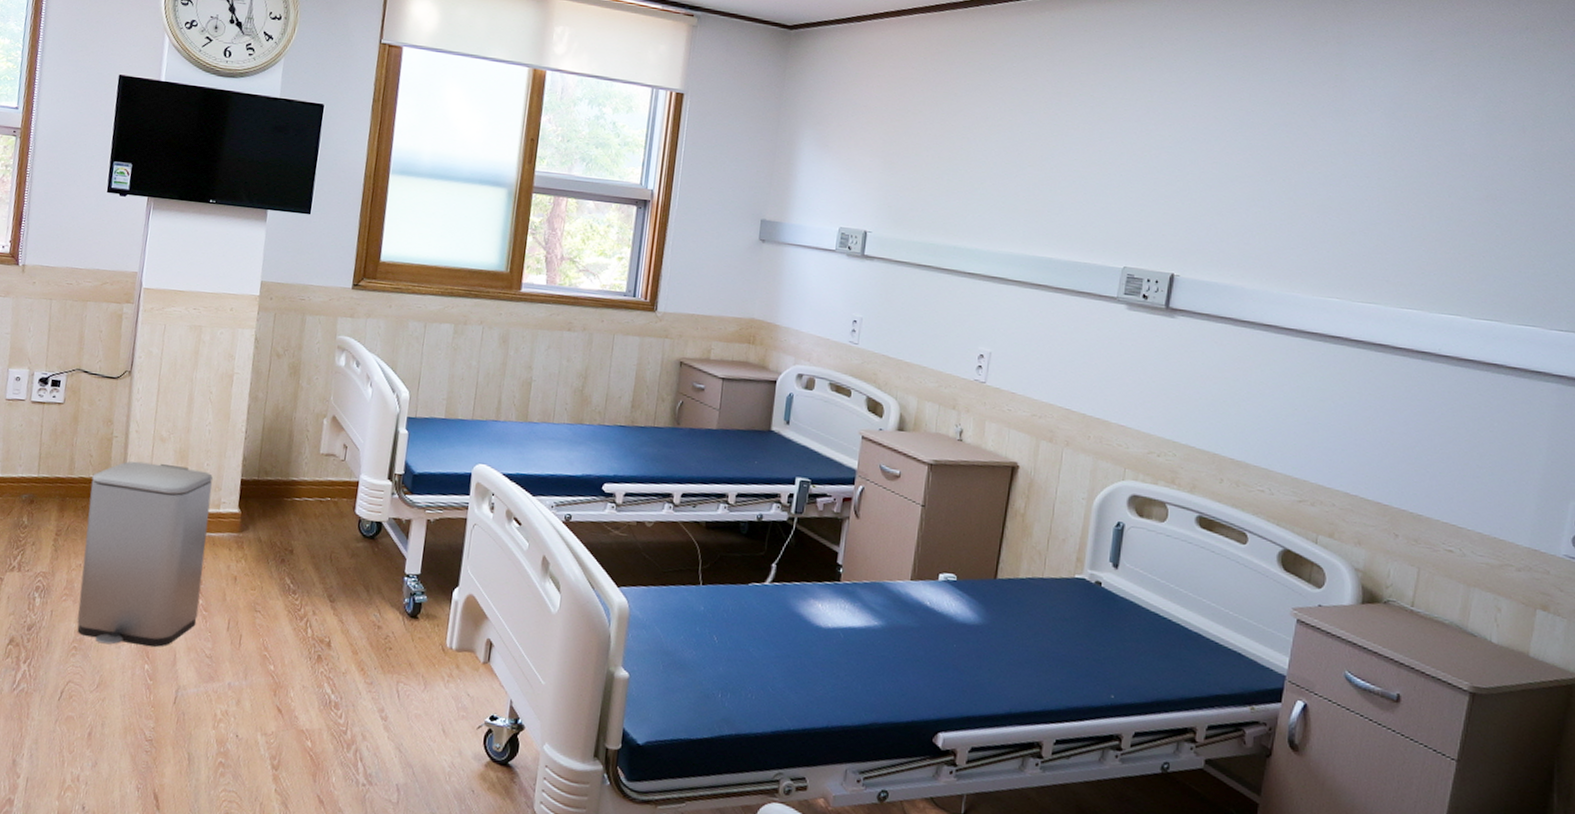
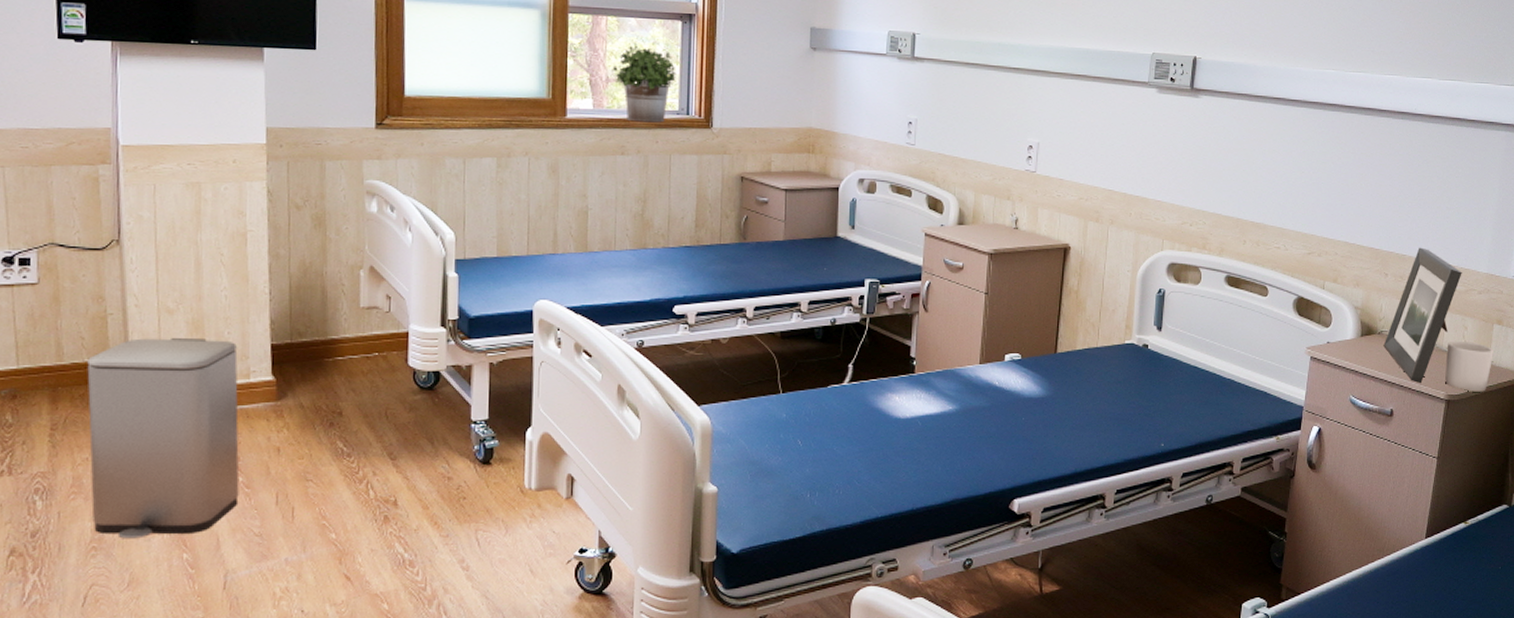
potted plant: none [567,227,627,303] -> present [612,46,676,123]
picture frame: none [1390,508,1496,669] -> present [1383,247,1462,384]
mug: none [1470,623,1536,689] -> present [1445,342,1493,392]

